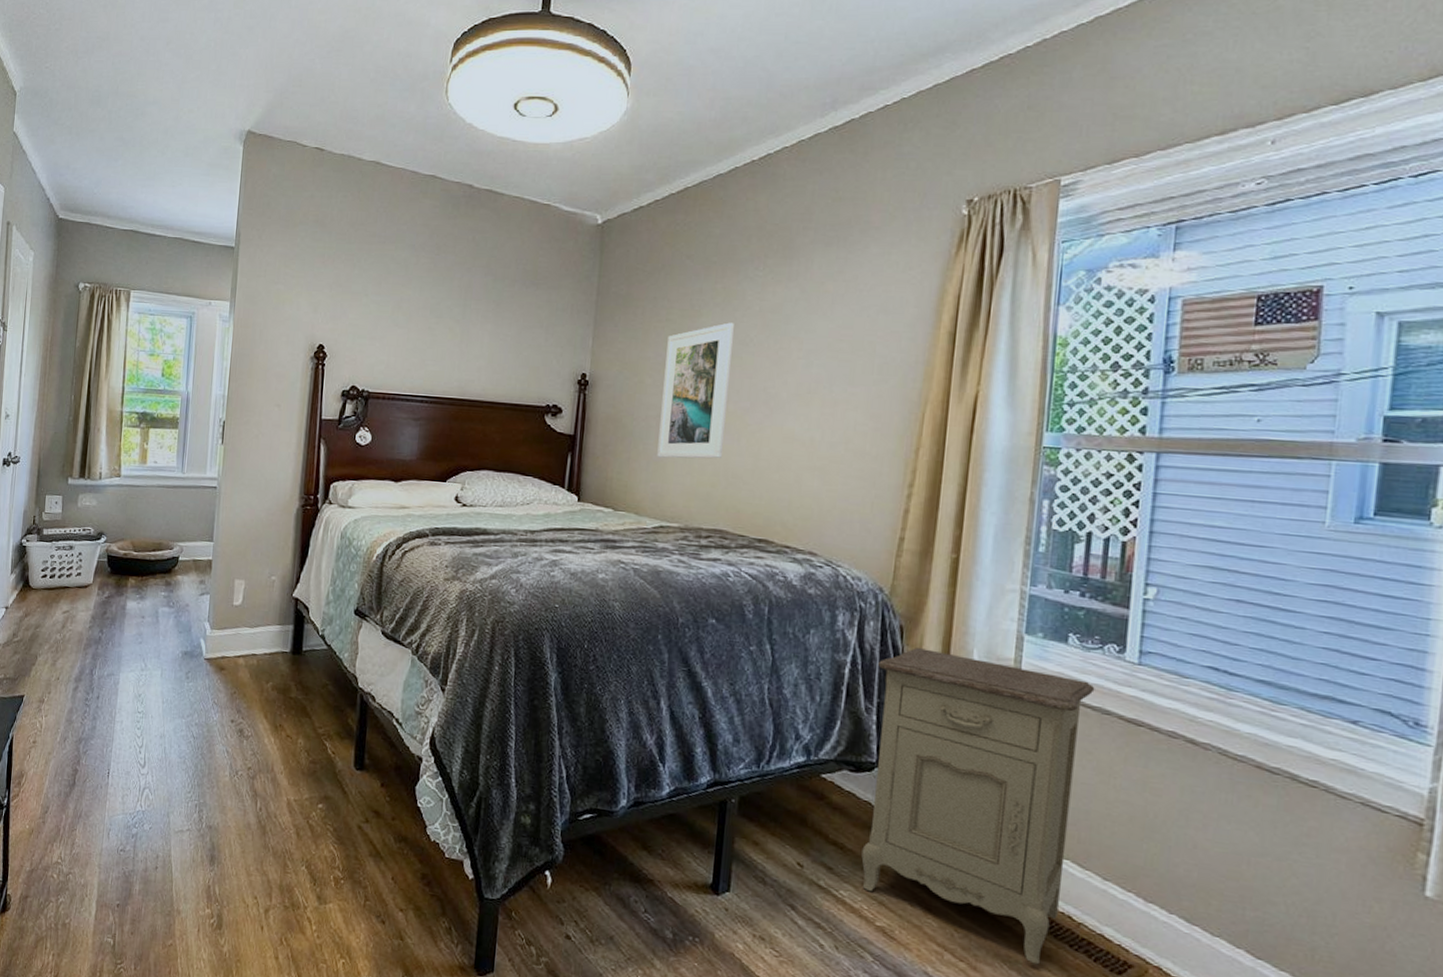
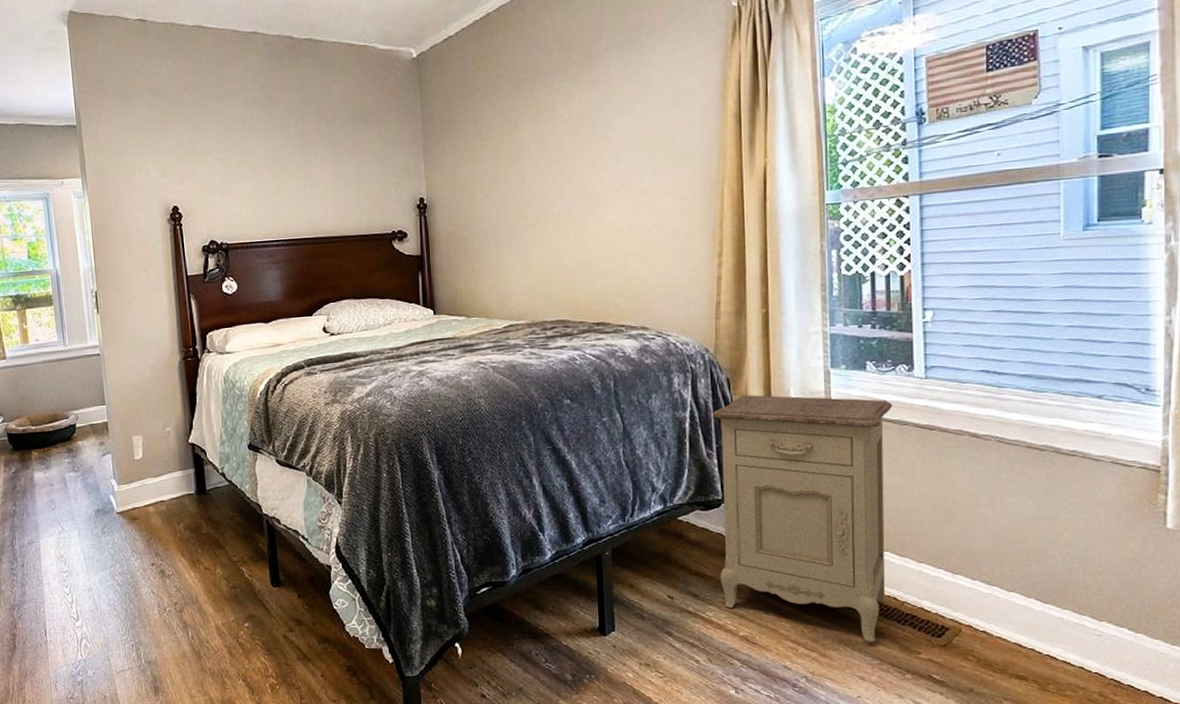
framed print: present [657,322,734,459] -> none [492,132,554,264]

